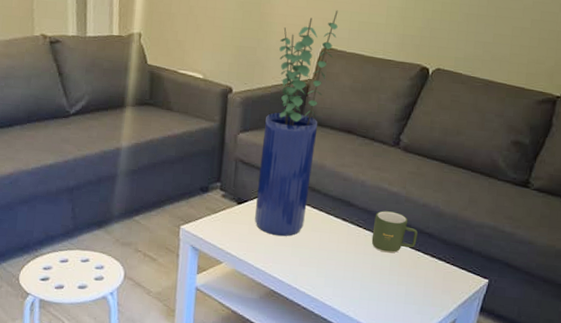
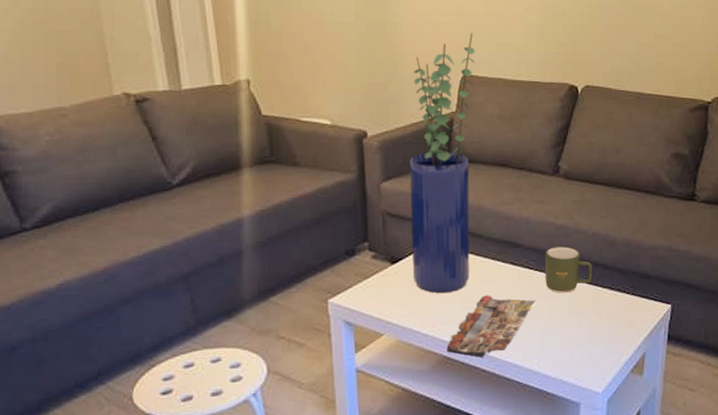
magazine: none [274,243,360,296] -> present [446,295,535,357]

